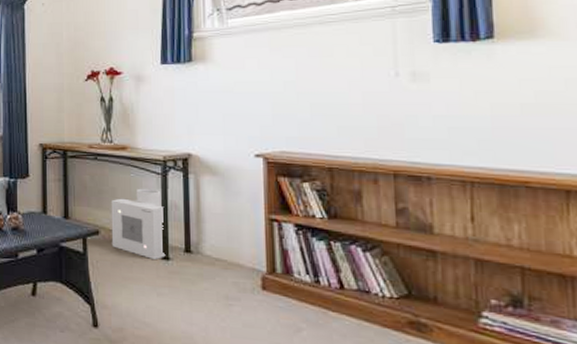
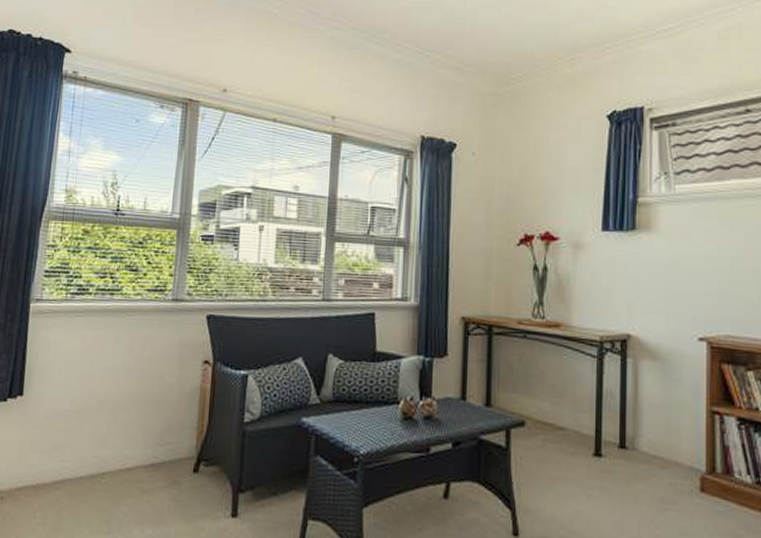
air purifier: present [110,188,166,261] -> none [538,372,599,457]

